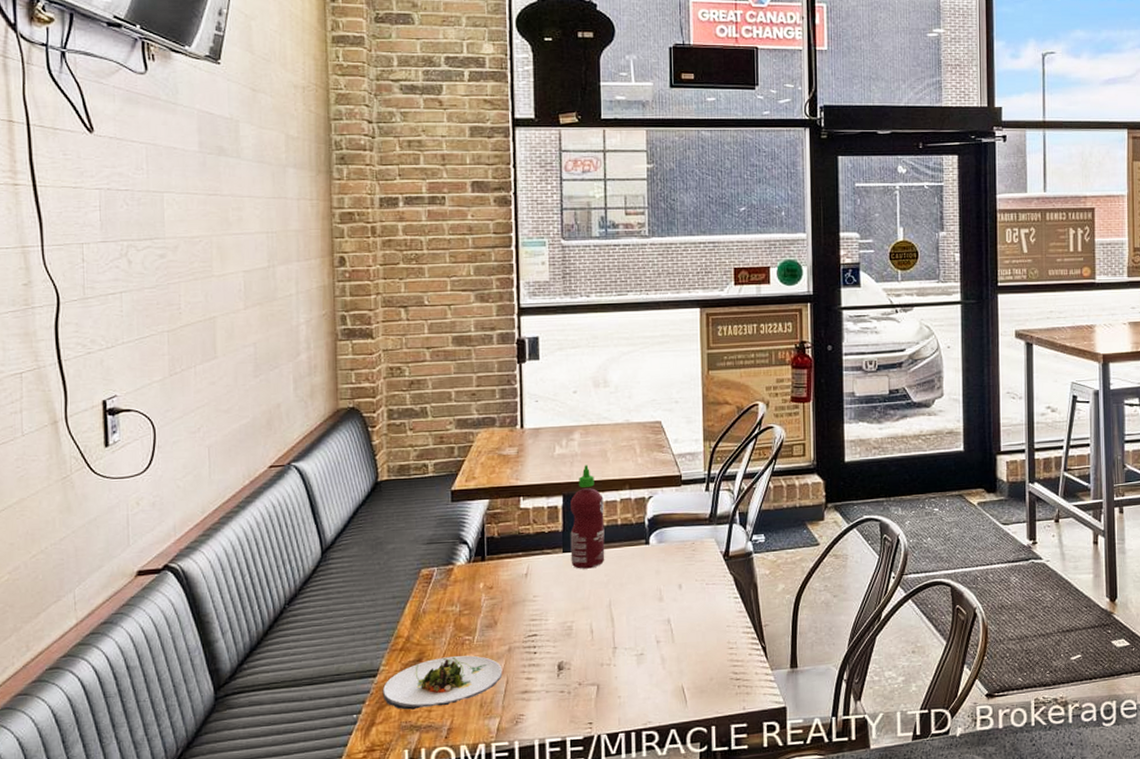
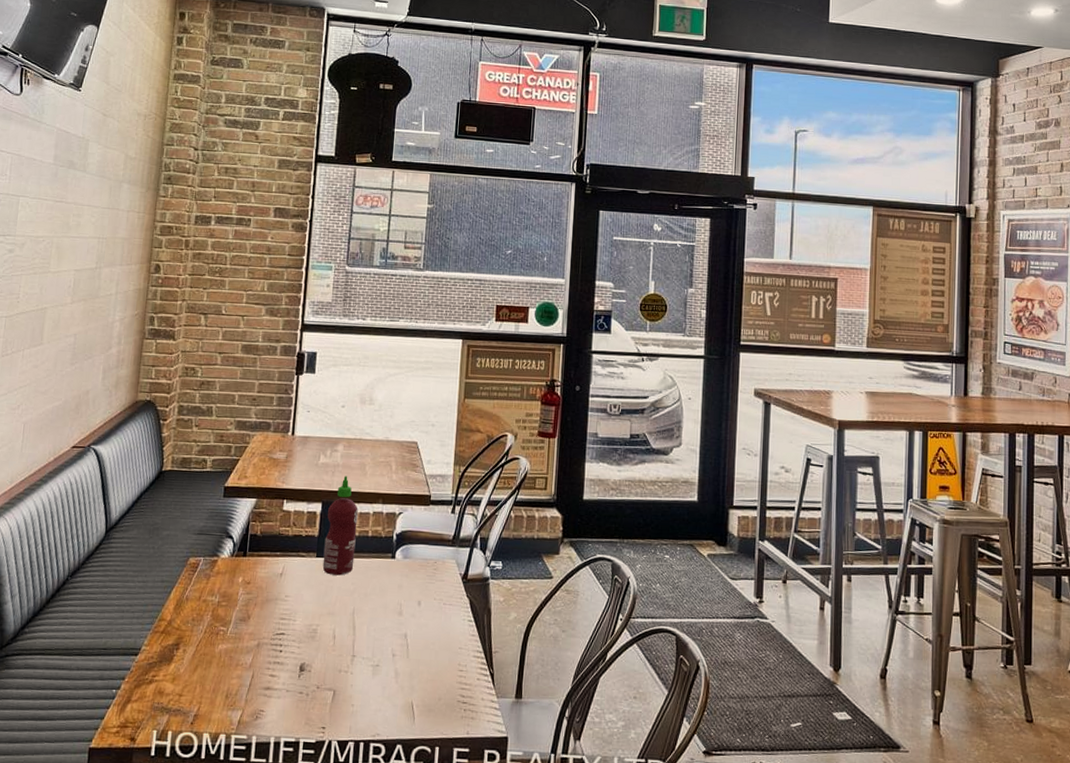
salad plate: present [382,655,503,710] -> none [140,644,250,692]

